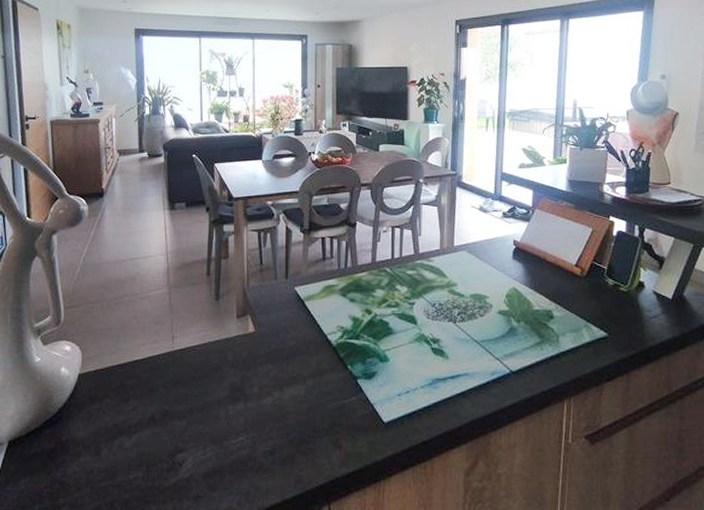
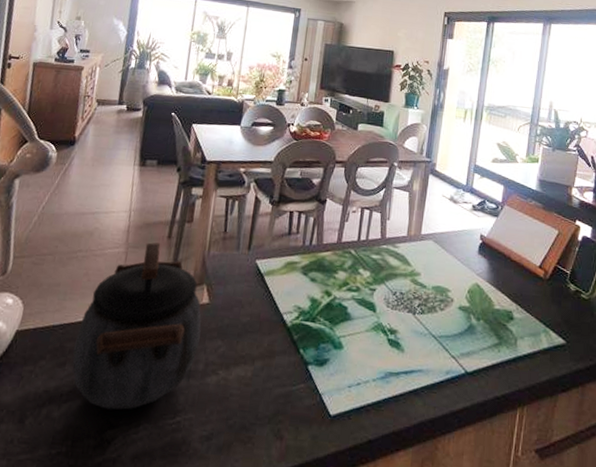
kettle: none [134,281,251,436] -> present [72,242,201,410]

